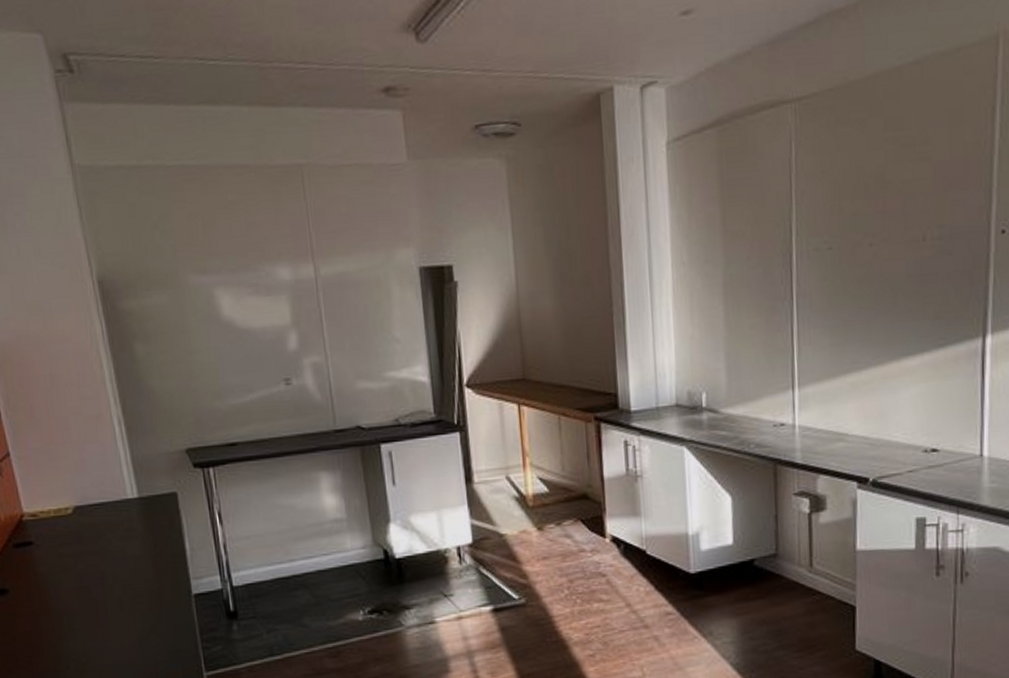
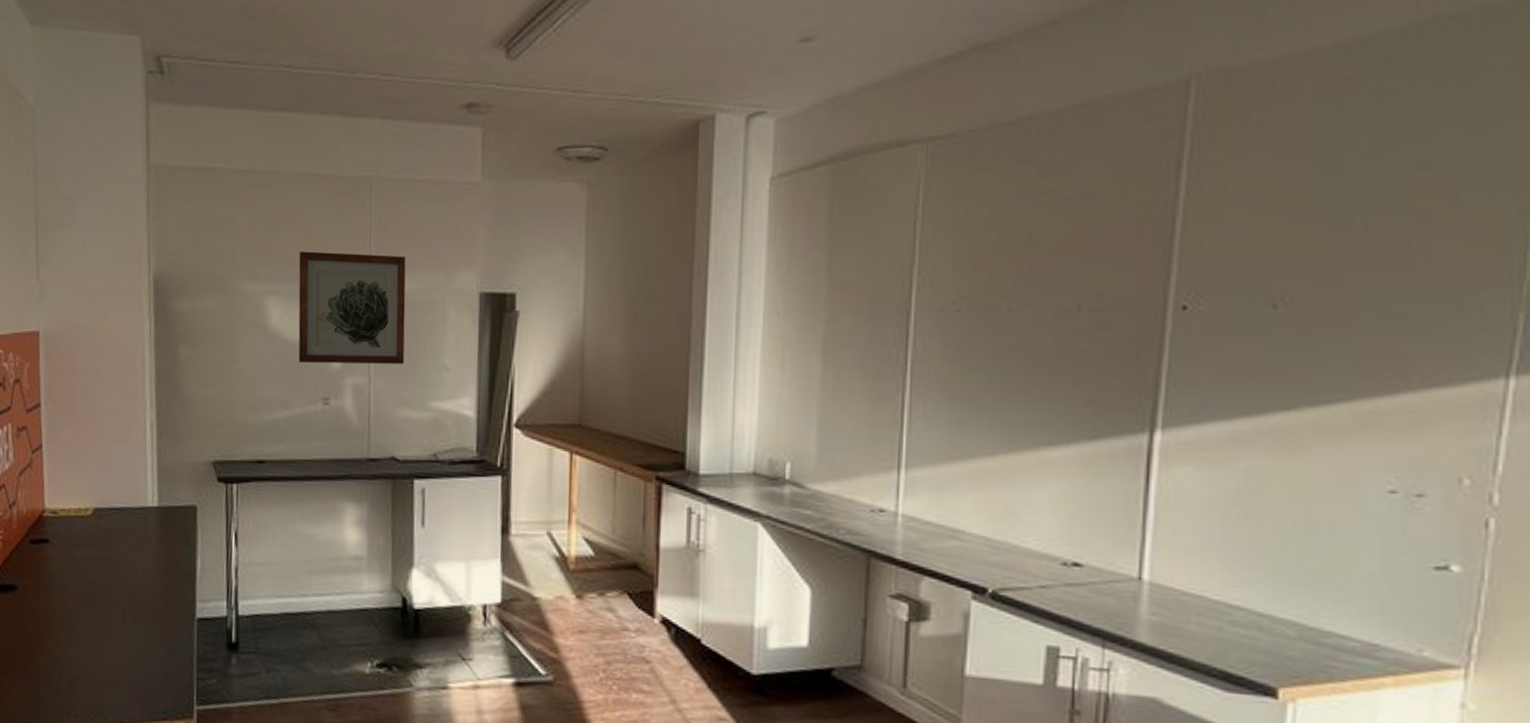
wall art: none [241,238,358,348] -> present [298,251,406,364]

